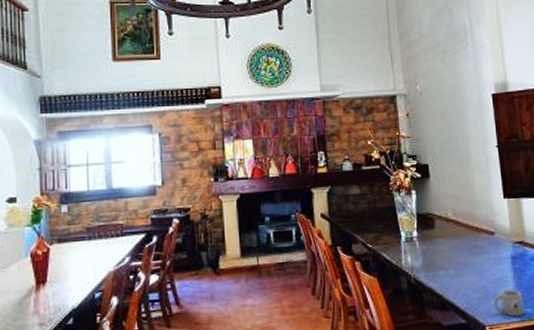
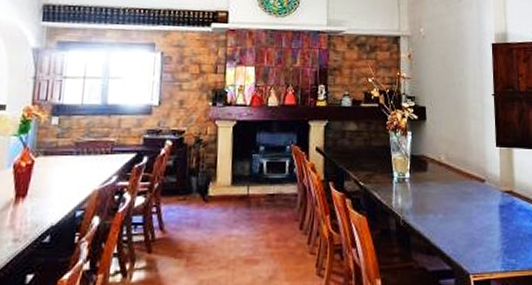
mug: present [493,289,525,317] -> none [479,238,509,267]

